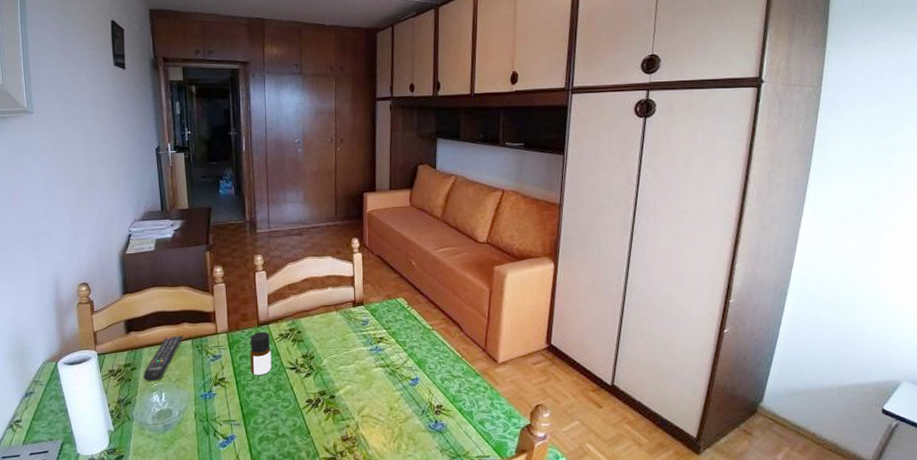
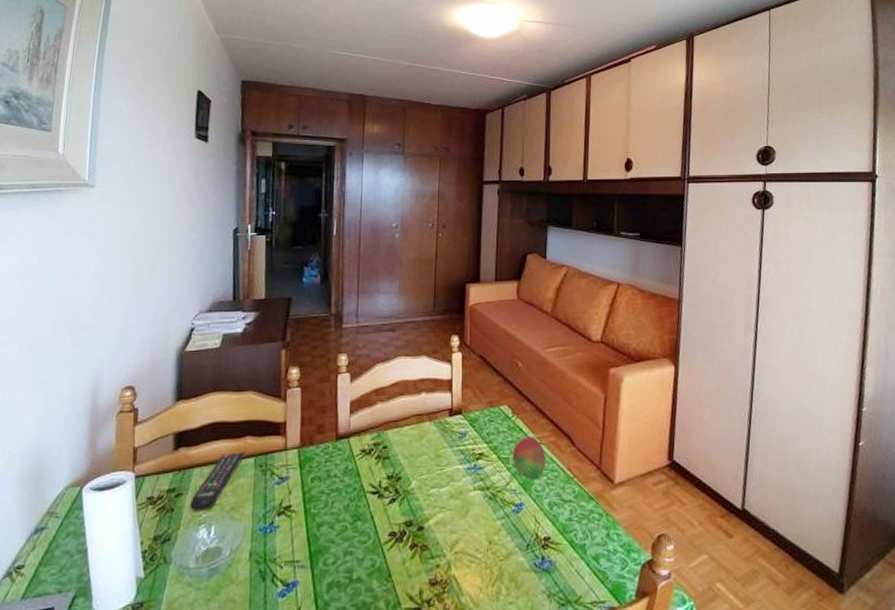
bottle: present [250,332,272,376] -> none [323,447,350,503]
fruit: none [408,323,438,360] -> present [512,436,546,481]

